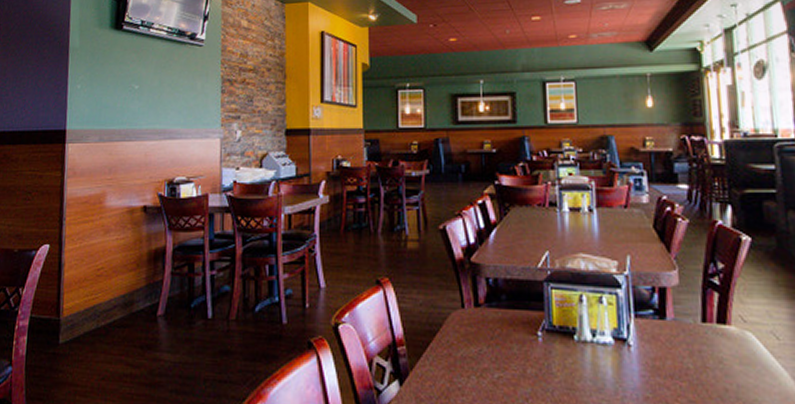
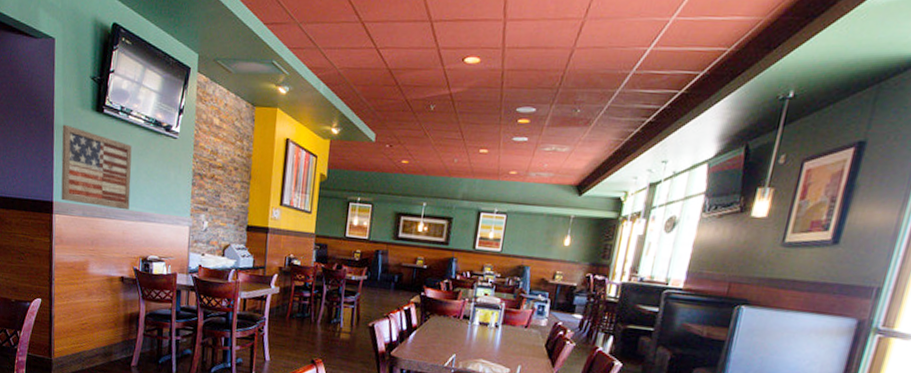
wall art: none [75,46,154,129] -> present [61,124,132,211]

